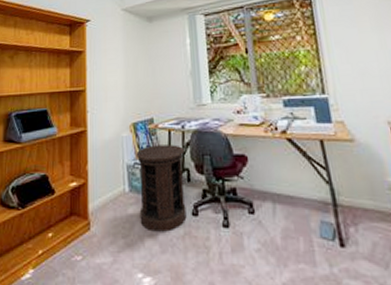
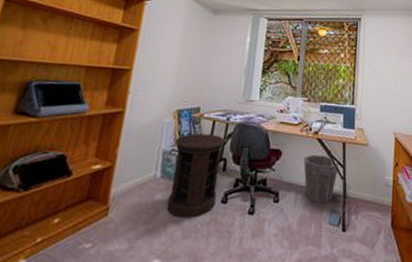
waste bin: none [275,157,321,212] -> present [303,154,339,203]

